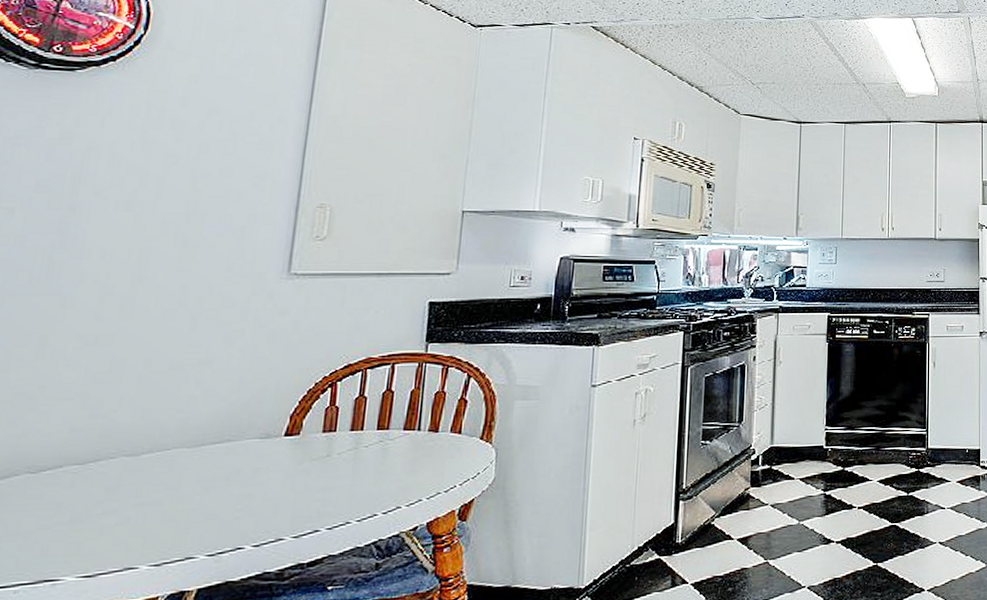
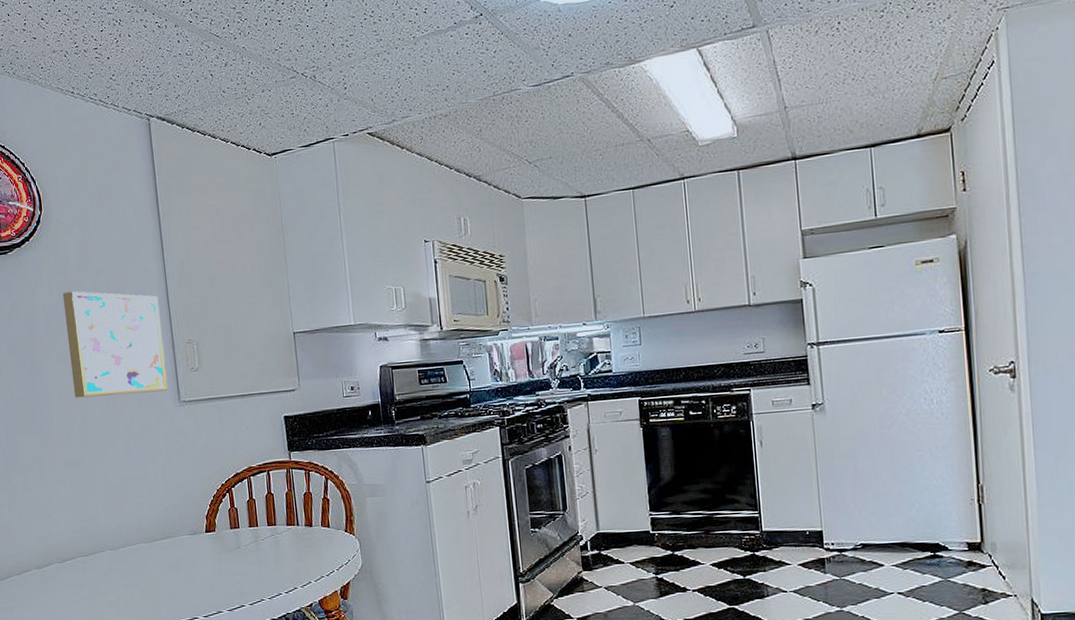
wall art: none [128,128,291,259] -> present [62,291,169,398]

